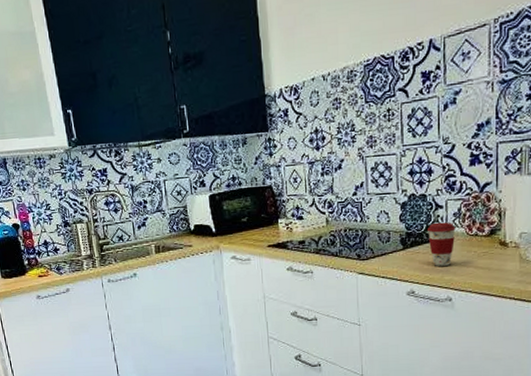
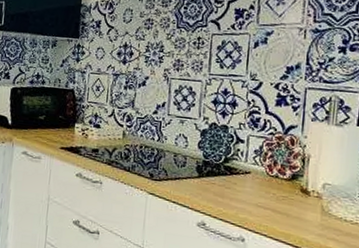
coffee cup: present [426,222,456,266] -> none [225,156,256,203]

